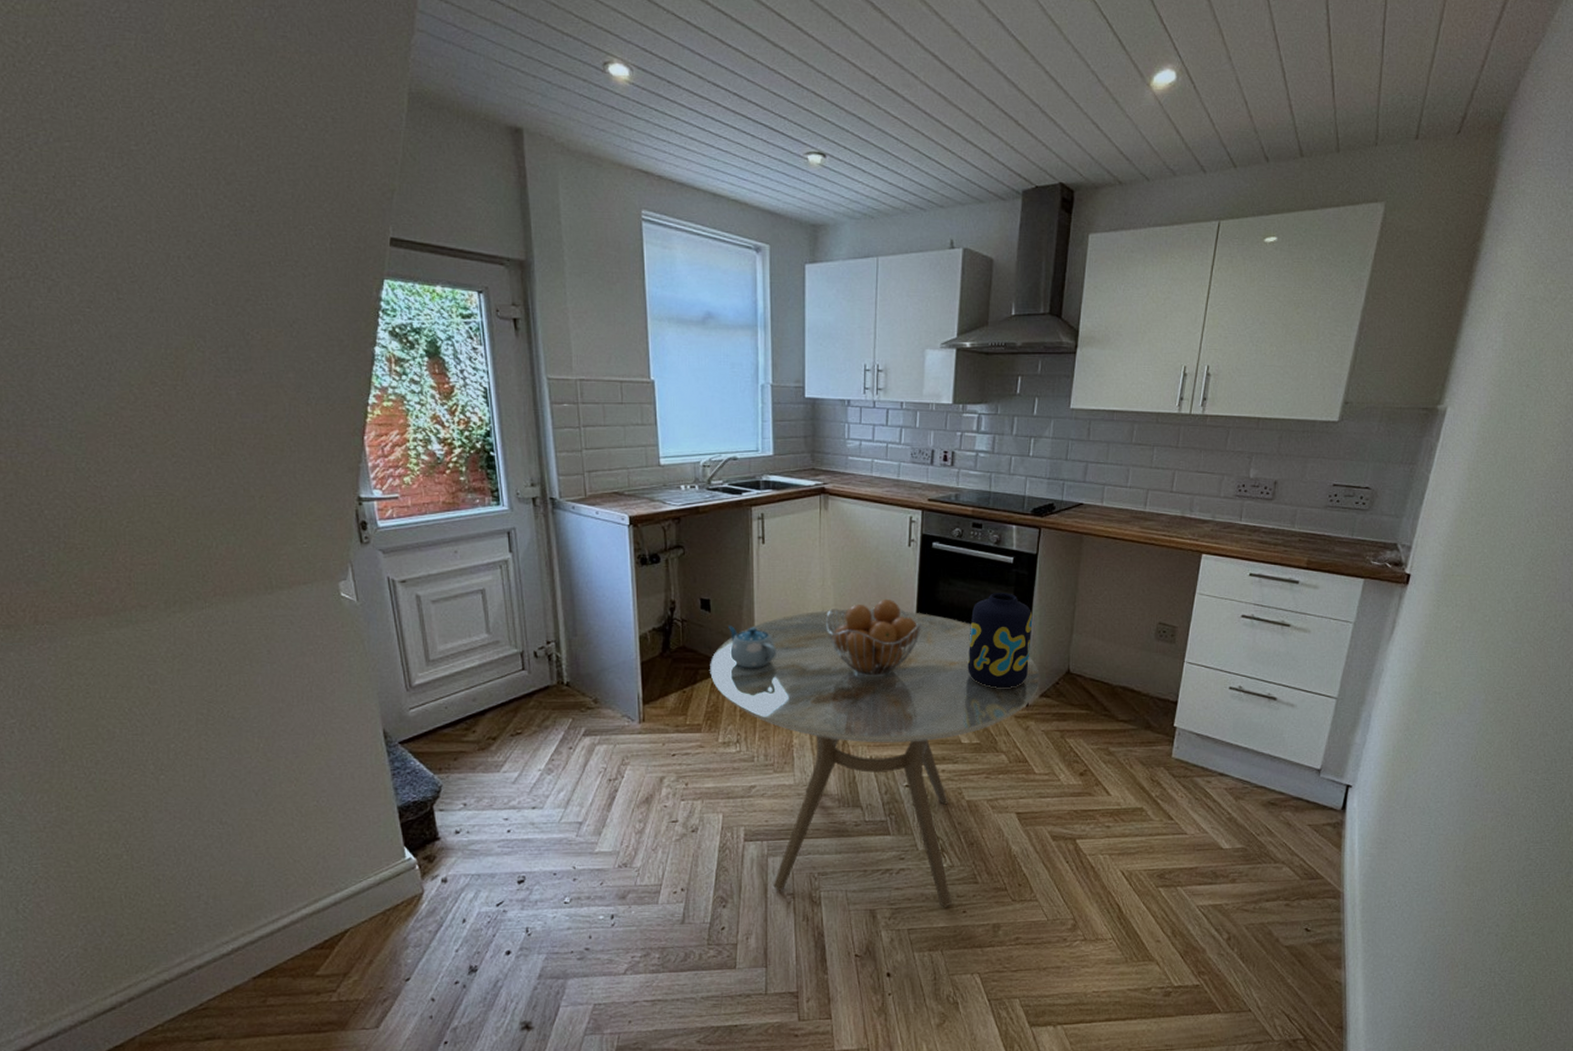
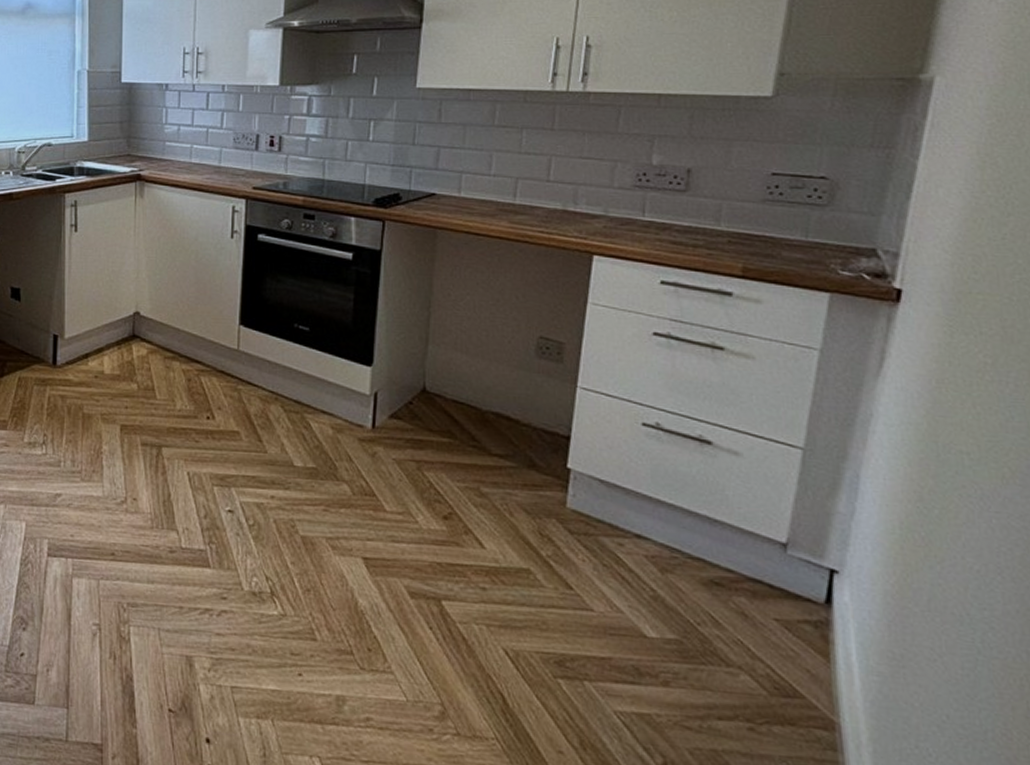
dining table: present [710,609,1040,908] -> none [18,304,388,667]
teapot: present [729,626,777,669] -> none [37,317,87,364]
fruit basket: present [826,598,922,679] -> none [140,294,247,383]
vase: present [967,593,1033,688] -> none [300,293,378,404]

